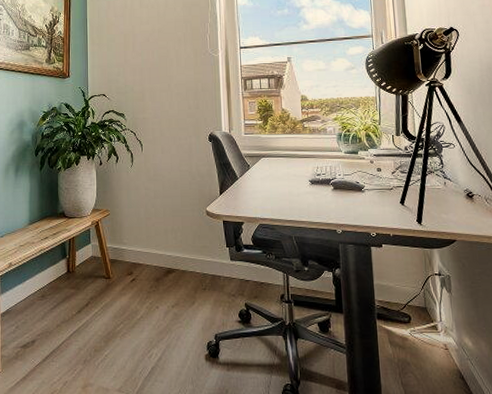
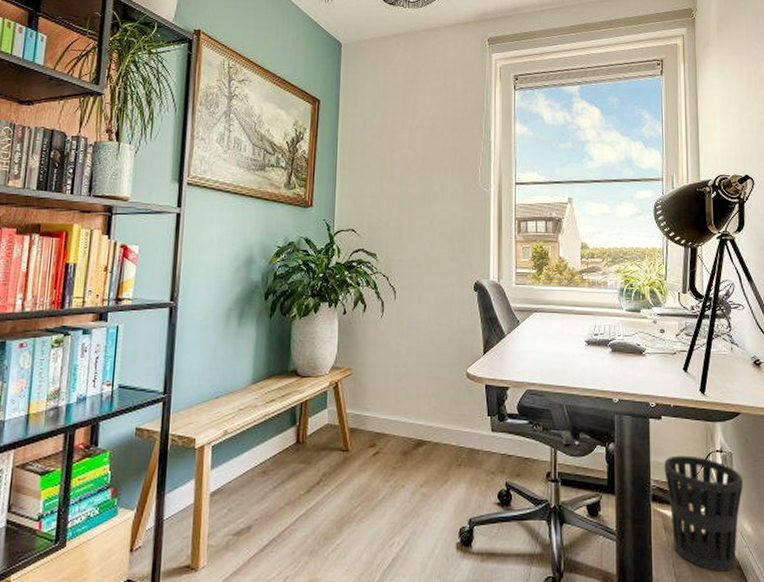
wastebasket: none [386,278,463,381] -> present [664,455,744,572]

